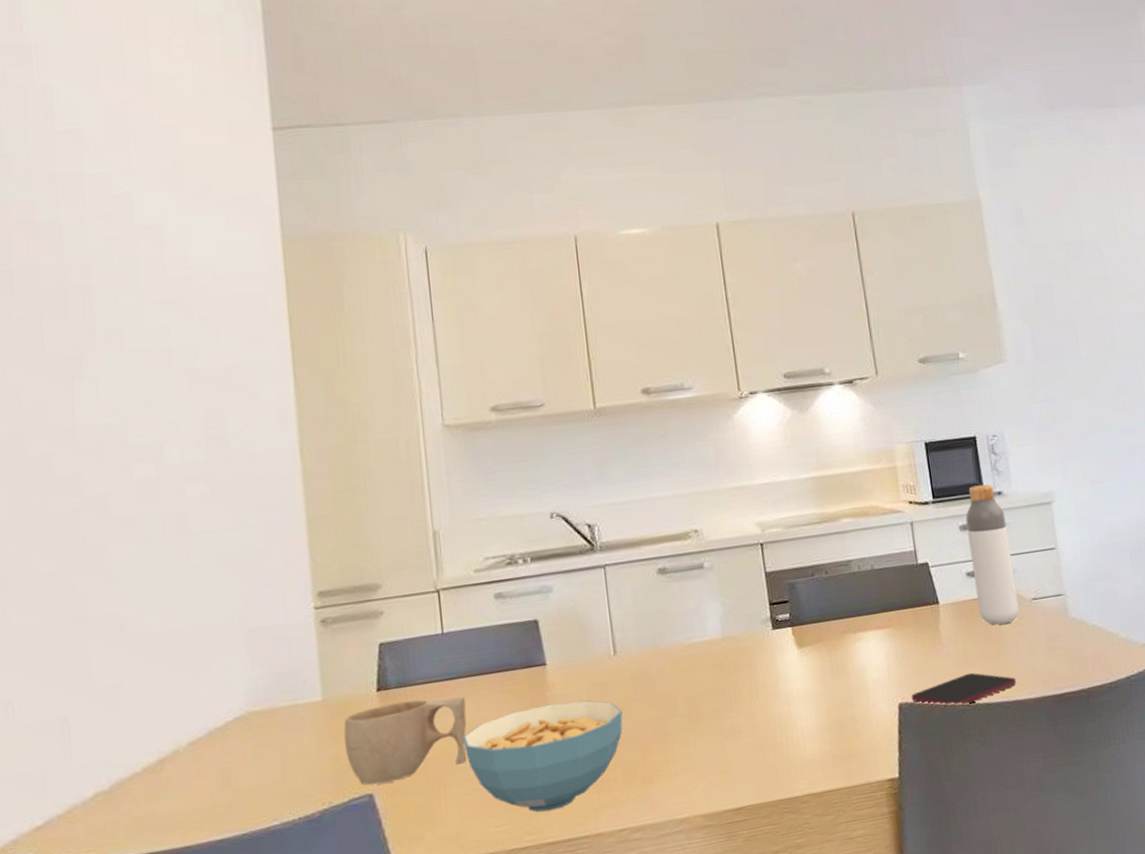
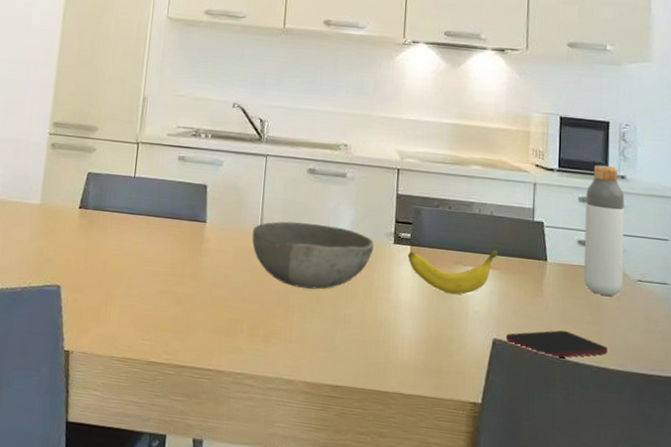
cup: present [344,696,468,786] -> none [48,219,141,283]
cereal bowl: present [462,700,623,812] -> none [132,253,258,341]
bowl: none [605,627,751,711] -> present [252,221,374,289]
banana: none [789,606,887,669] -> present [407,249,499,295]

